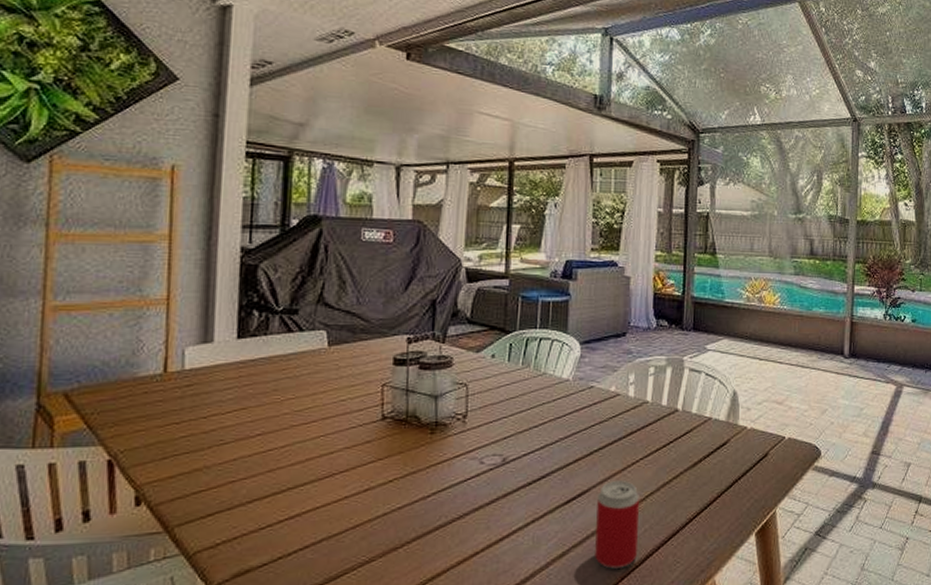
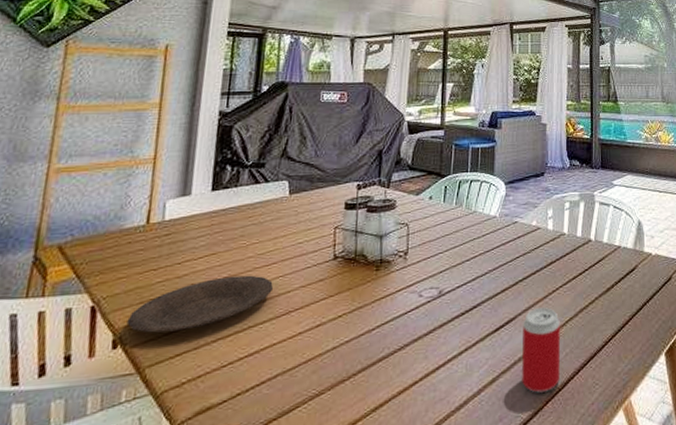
plate: none [149,433,315,491] -> present [126,275,274,333]

